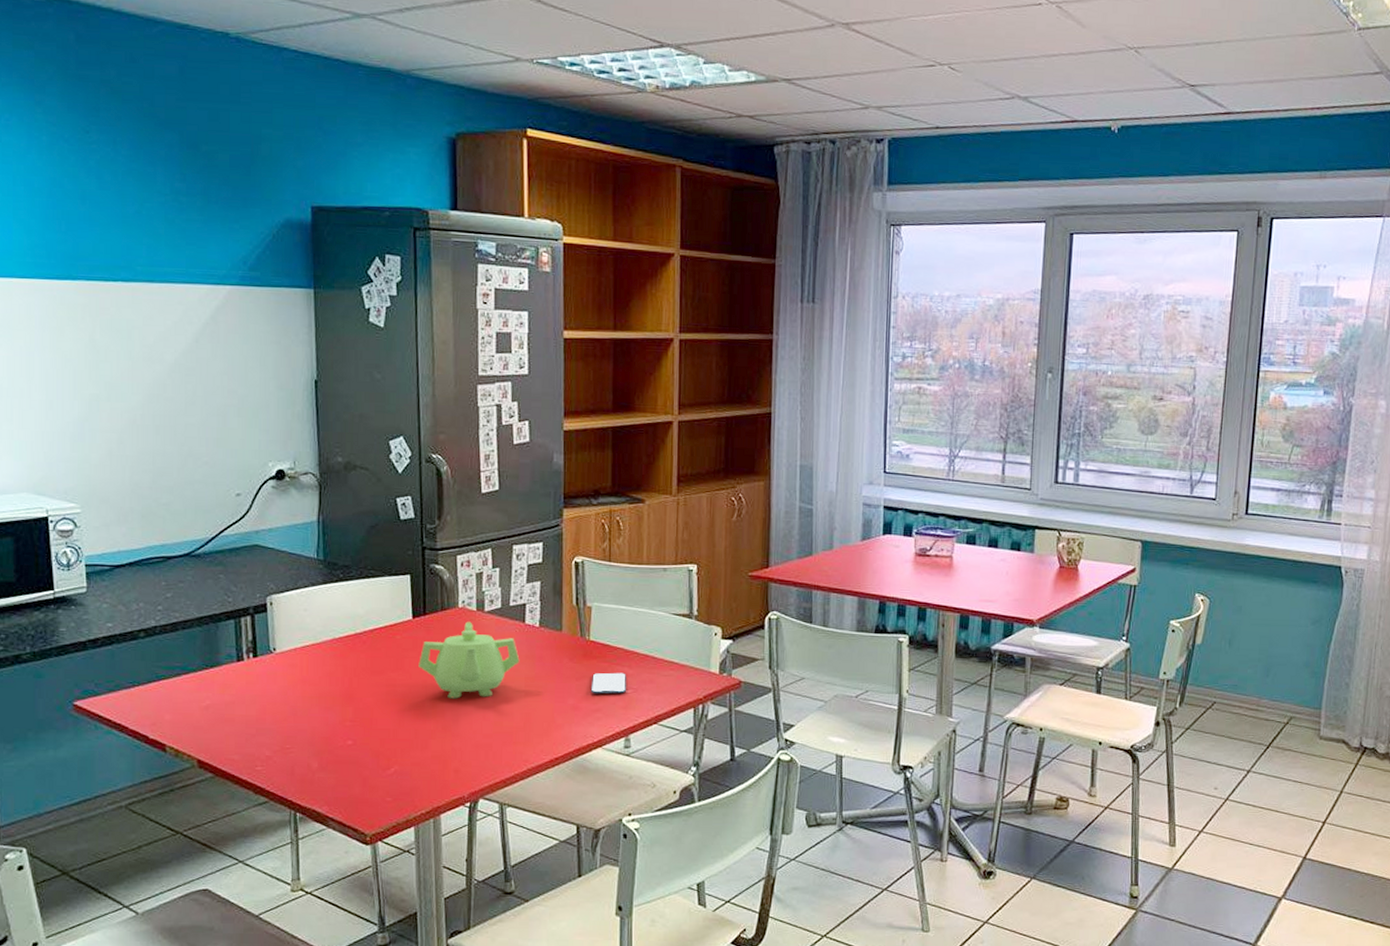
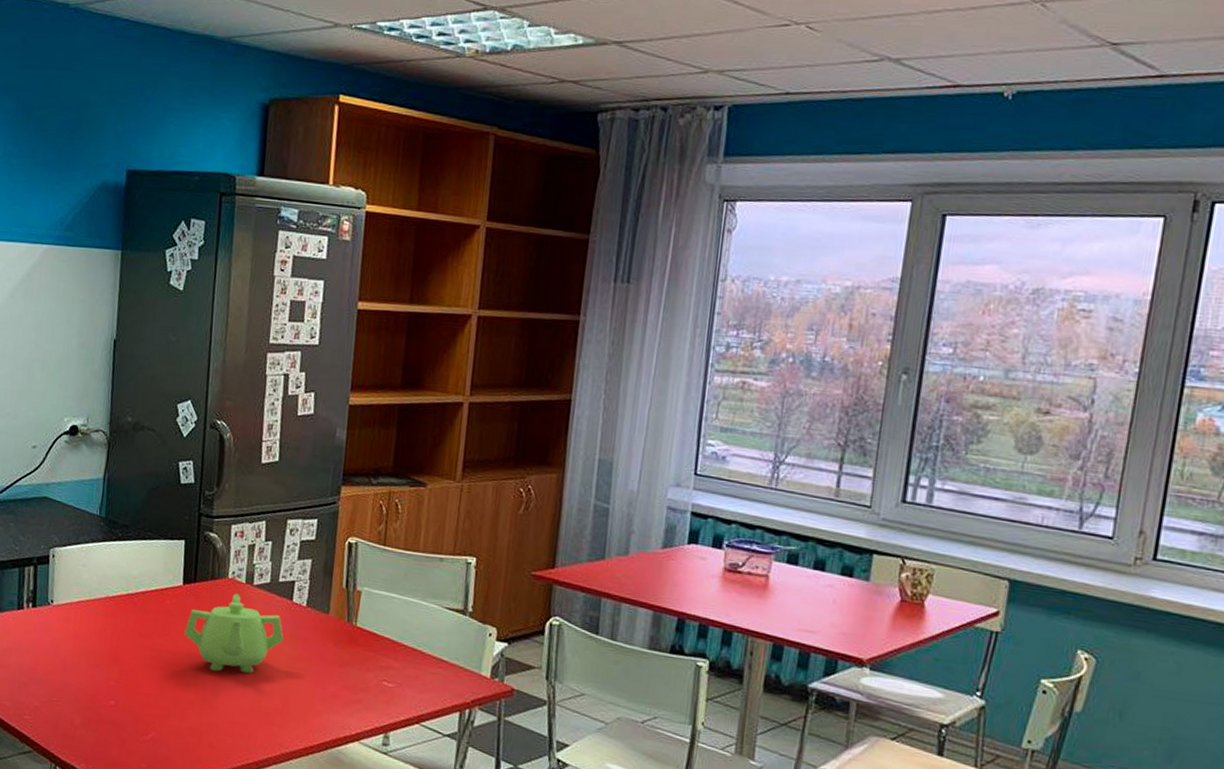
smartphone: present [590,672,626,694] -> none [352,661,391,687]

